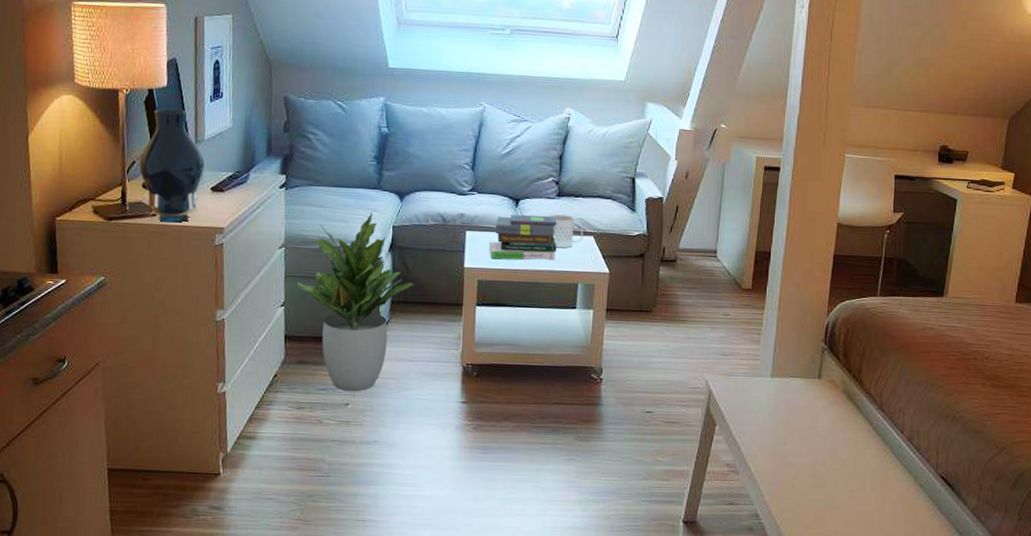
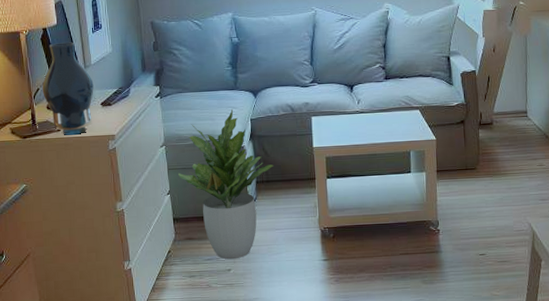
books: present [488,214,557,261] -> none [331,96,389,138]
mug: present [548,214,584,249] -> none [379,94,411,123]

